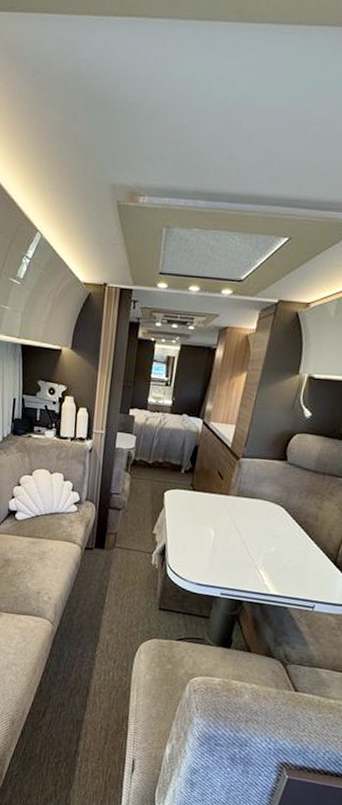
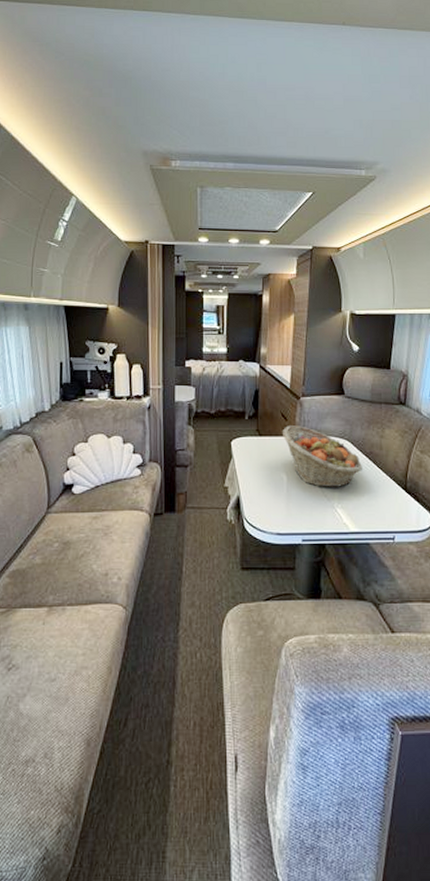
fruit basket: none [216,484,294,551] -> present [282,426,362,487]

